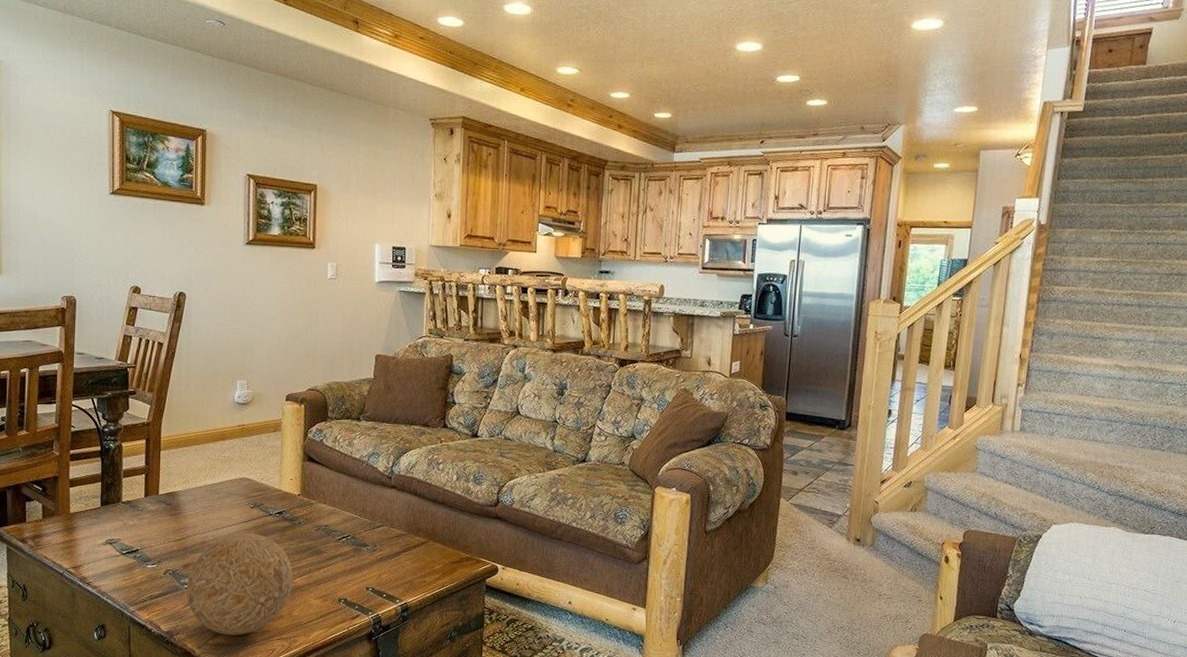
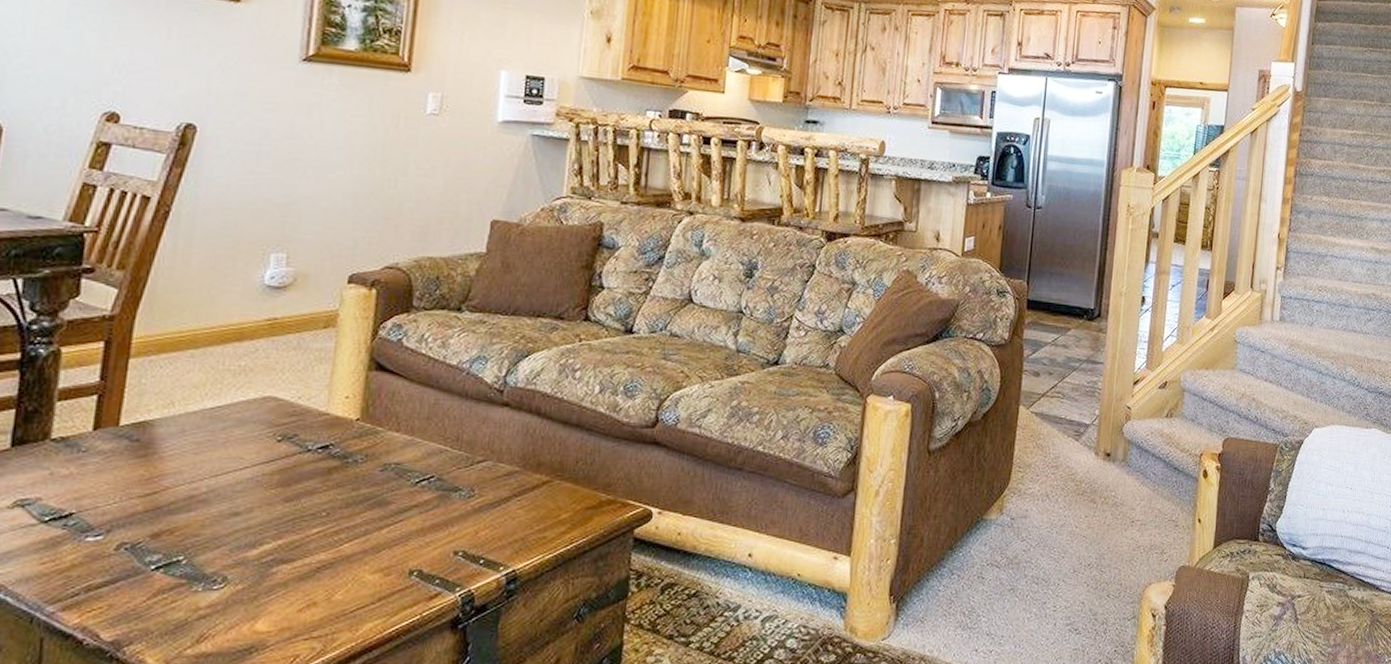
decorative ball: present [186,533,294,636] -> none [152,480,339,639]

